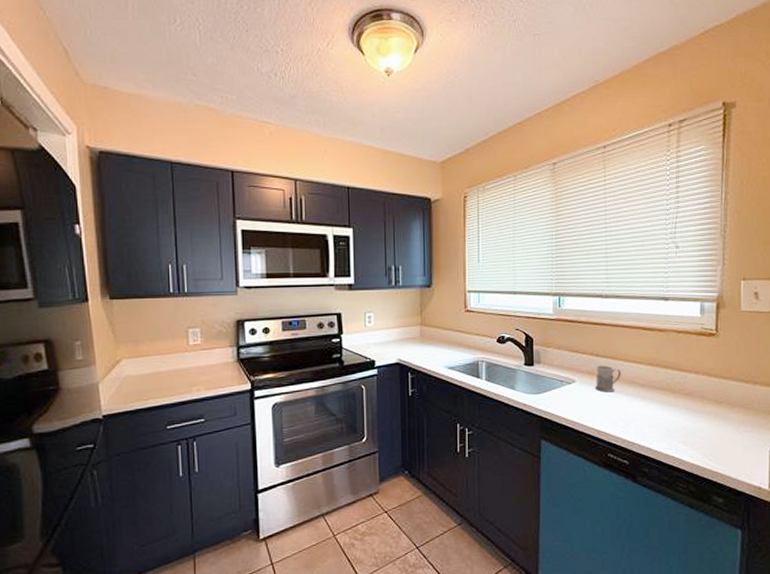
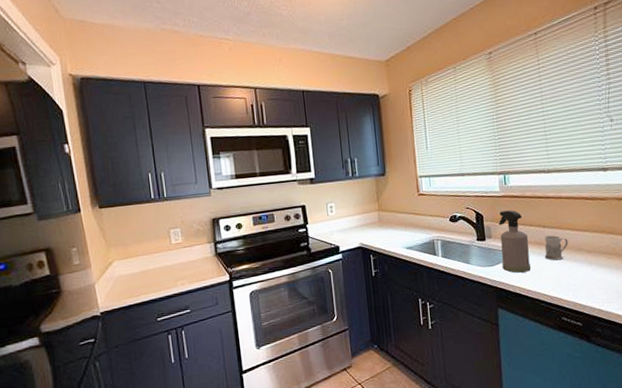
spray bottle: none [548,335,580,403] -> present [498,210,531,273]

